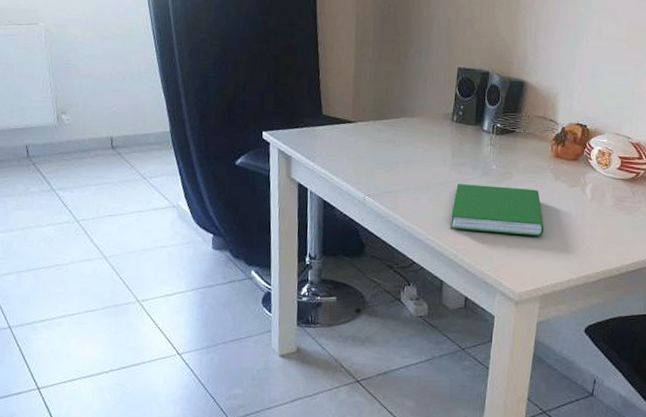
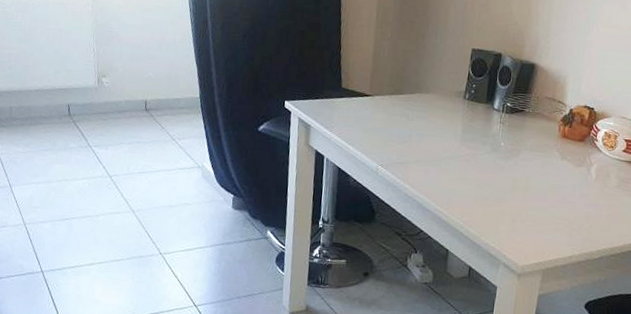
hardcover book: present [451,184,544,237] -> none [458,158,549,213]

